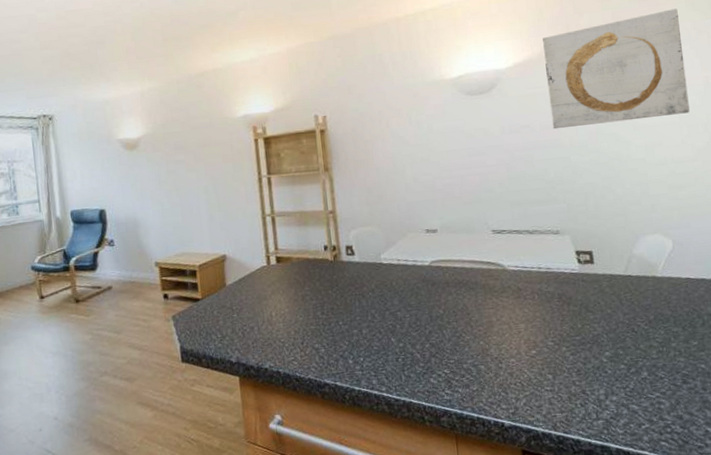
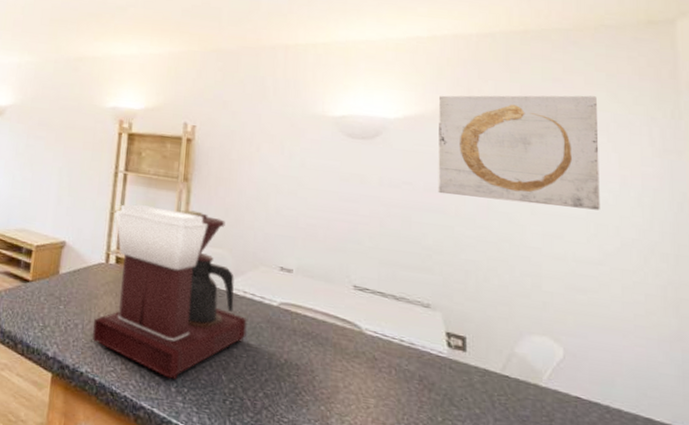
coffee maker: none [266,196,406,353] -> present [92,204,247,379]

